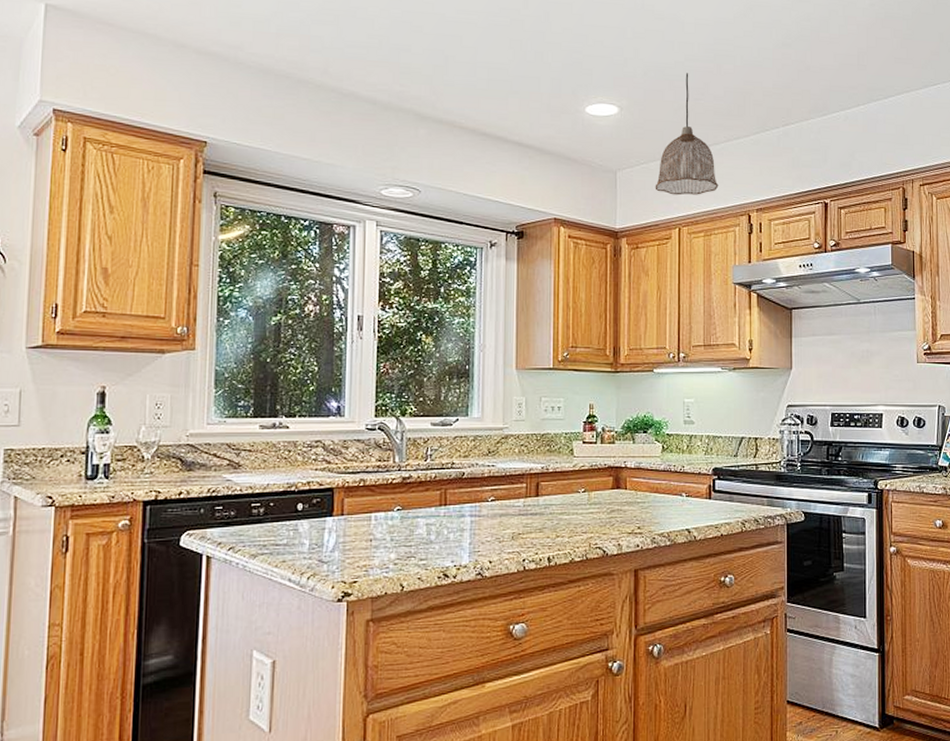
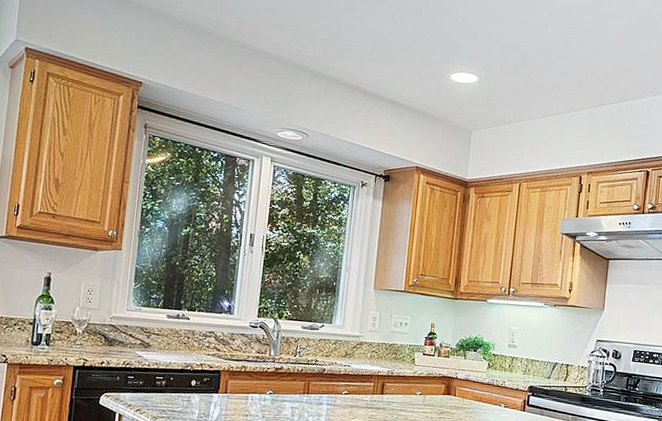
pendant lamp: present [655,73,719,196] -> none [502,51,557,157]

